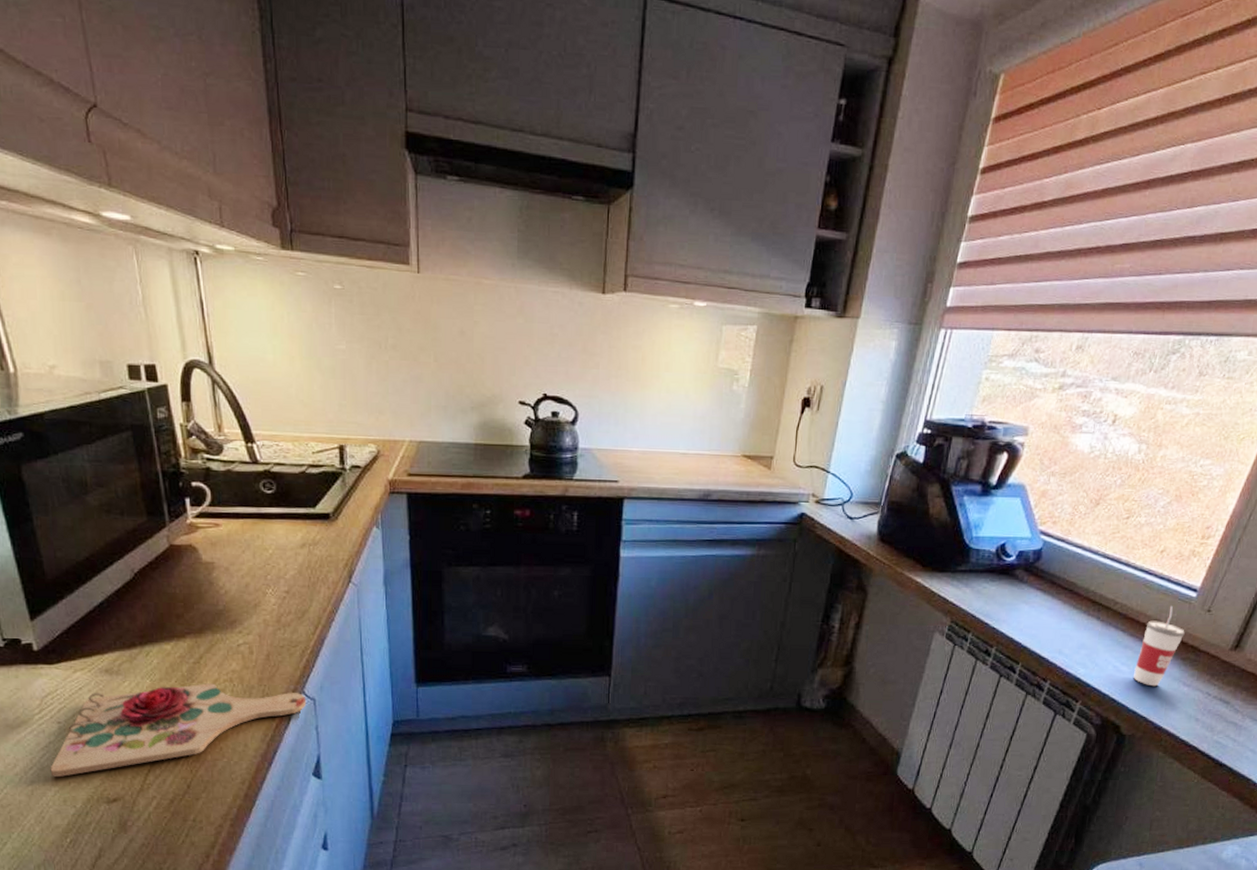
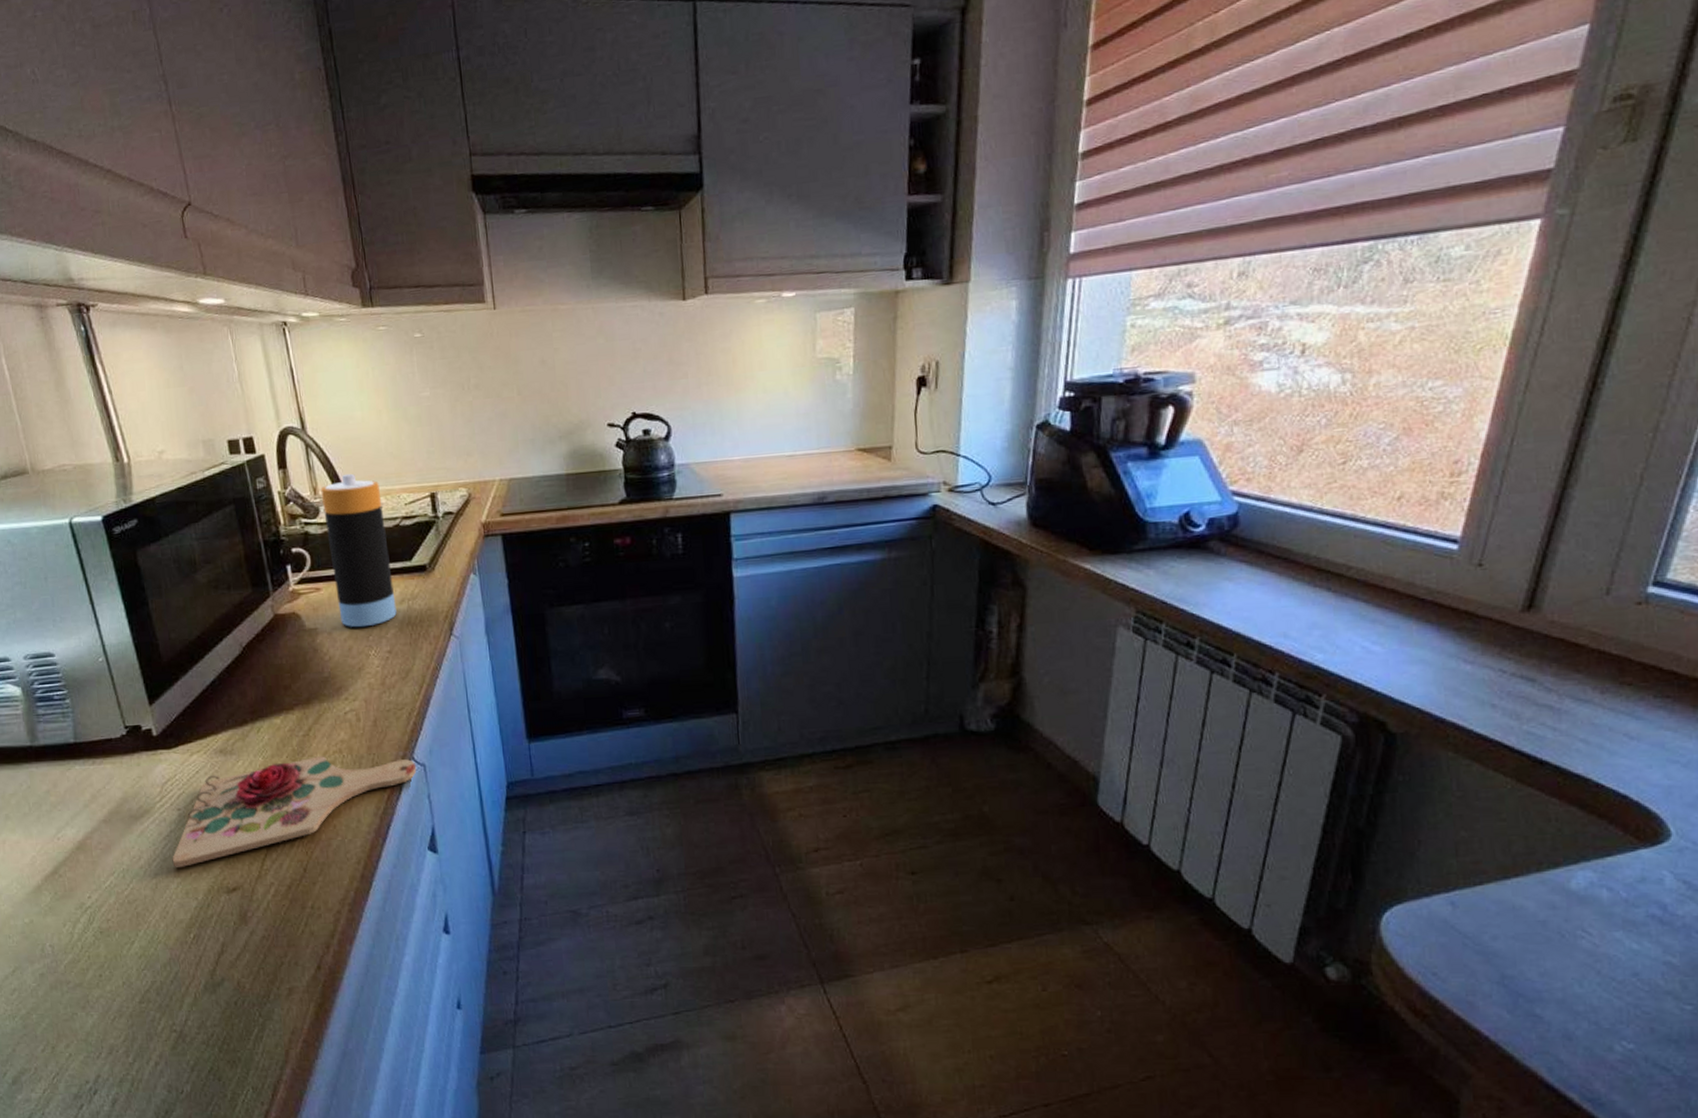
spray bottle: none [225,415,297,566] -> present [320,473,397,628]
cup: present [1133,605,1185,687] -> none [1391,563,1452,668]

